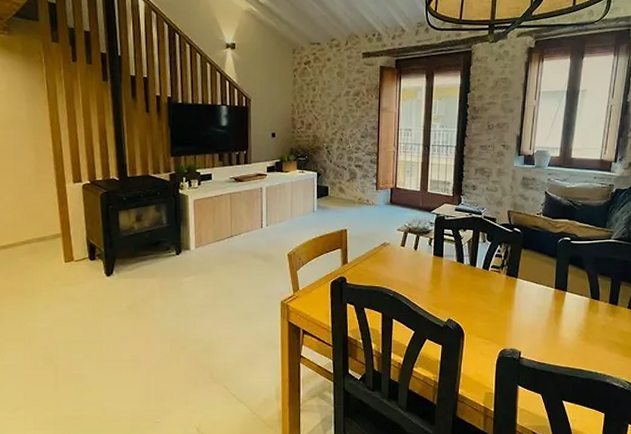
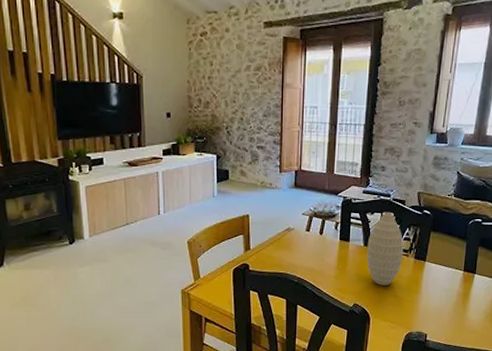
vase: none [460,229,496,301] -> present [366,212,404,285]

